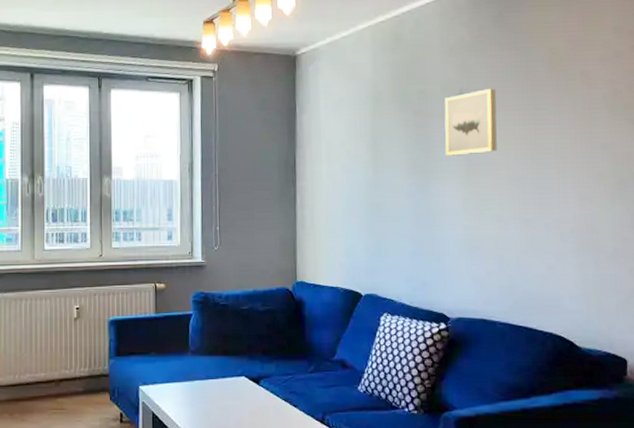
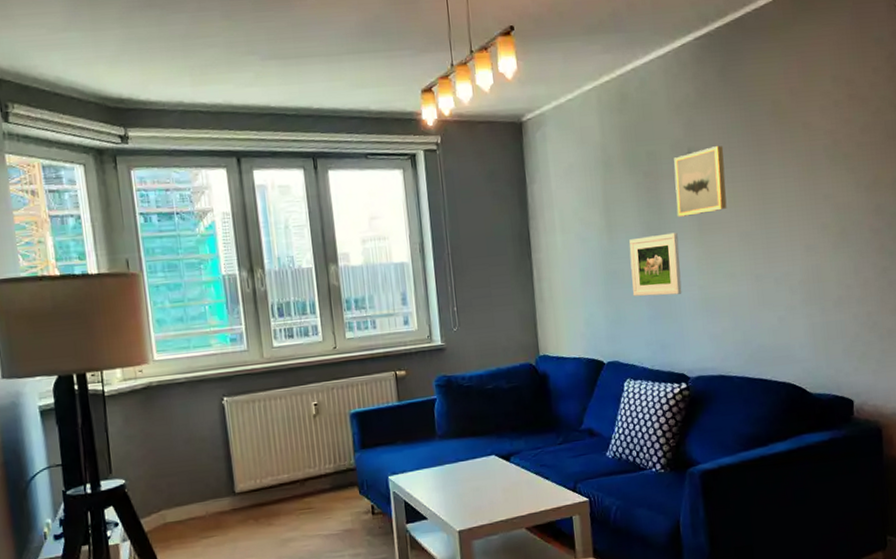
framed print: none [394,171,446,233] -> present [629,232,682,296]

